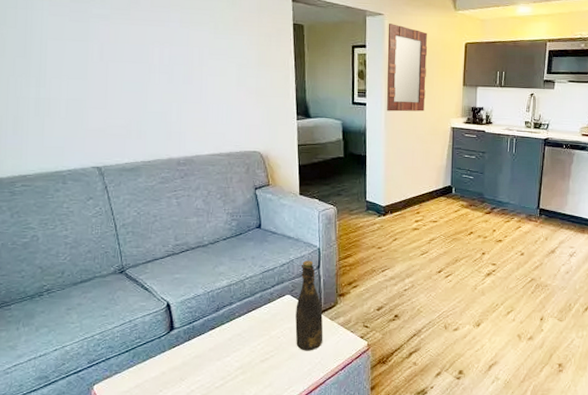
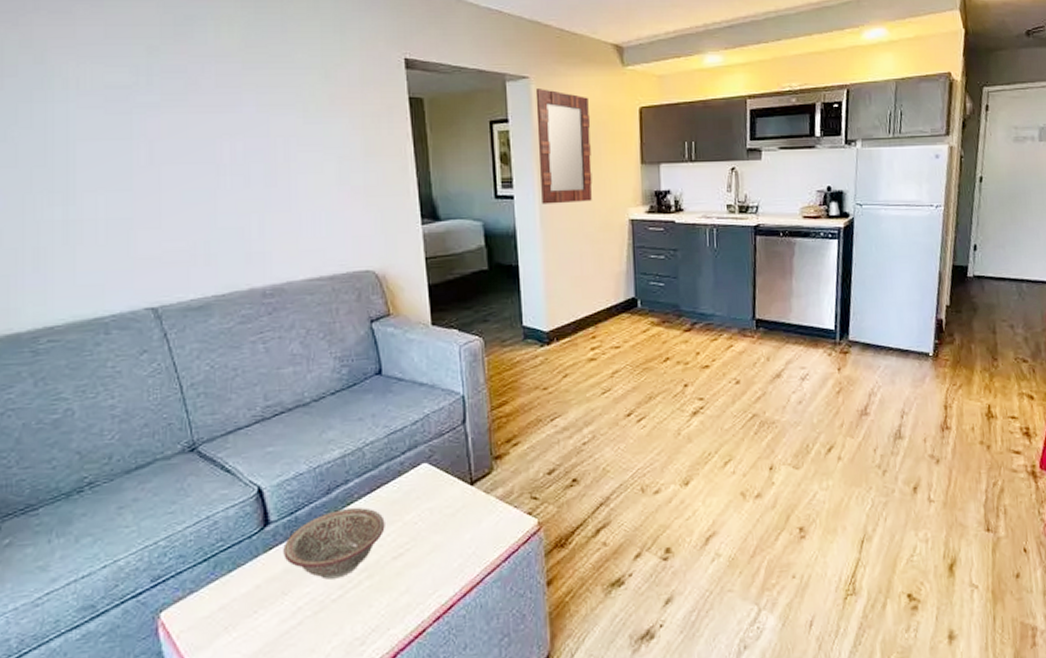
decorative bowl: none [183,323,257,372] -> present [283,508,385,580]
bottle: present [295,260,323,351] -> none [436,413,477,539]

